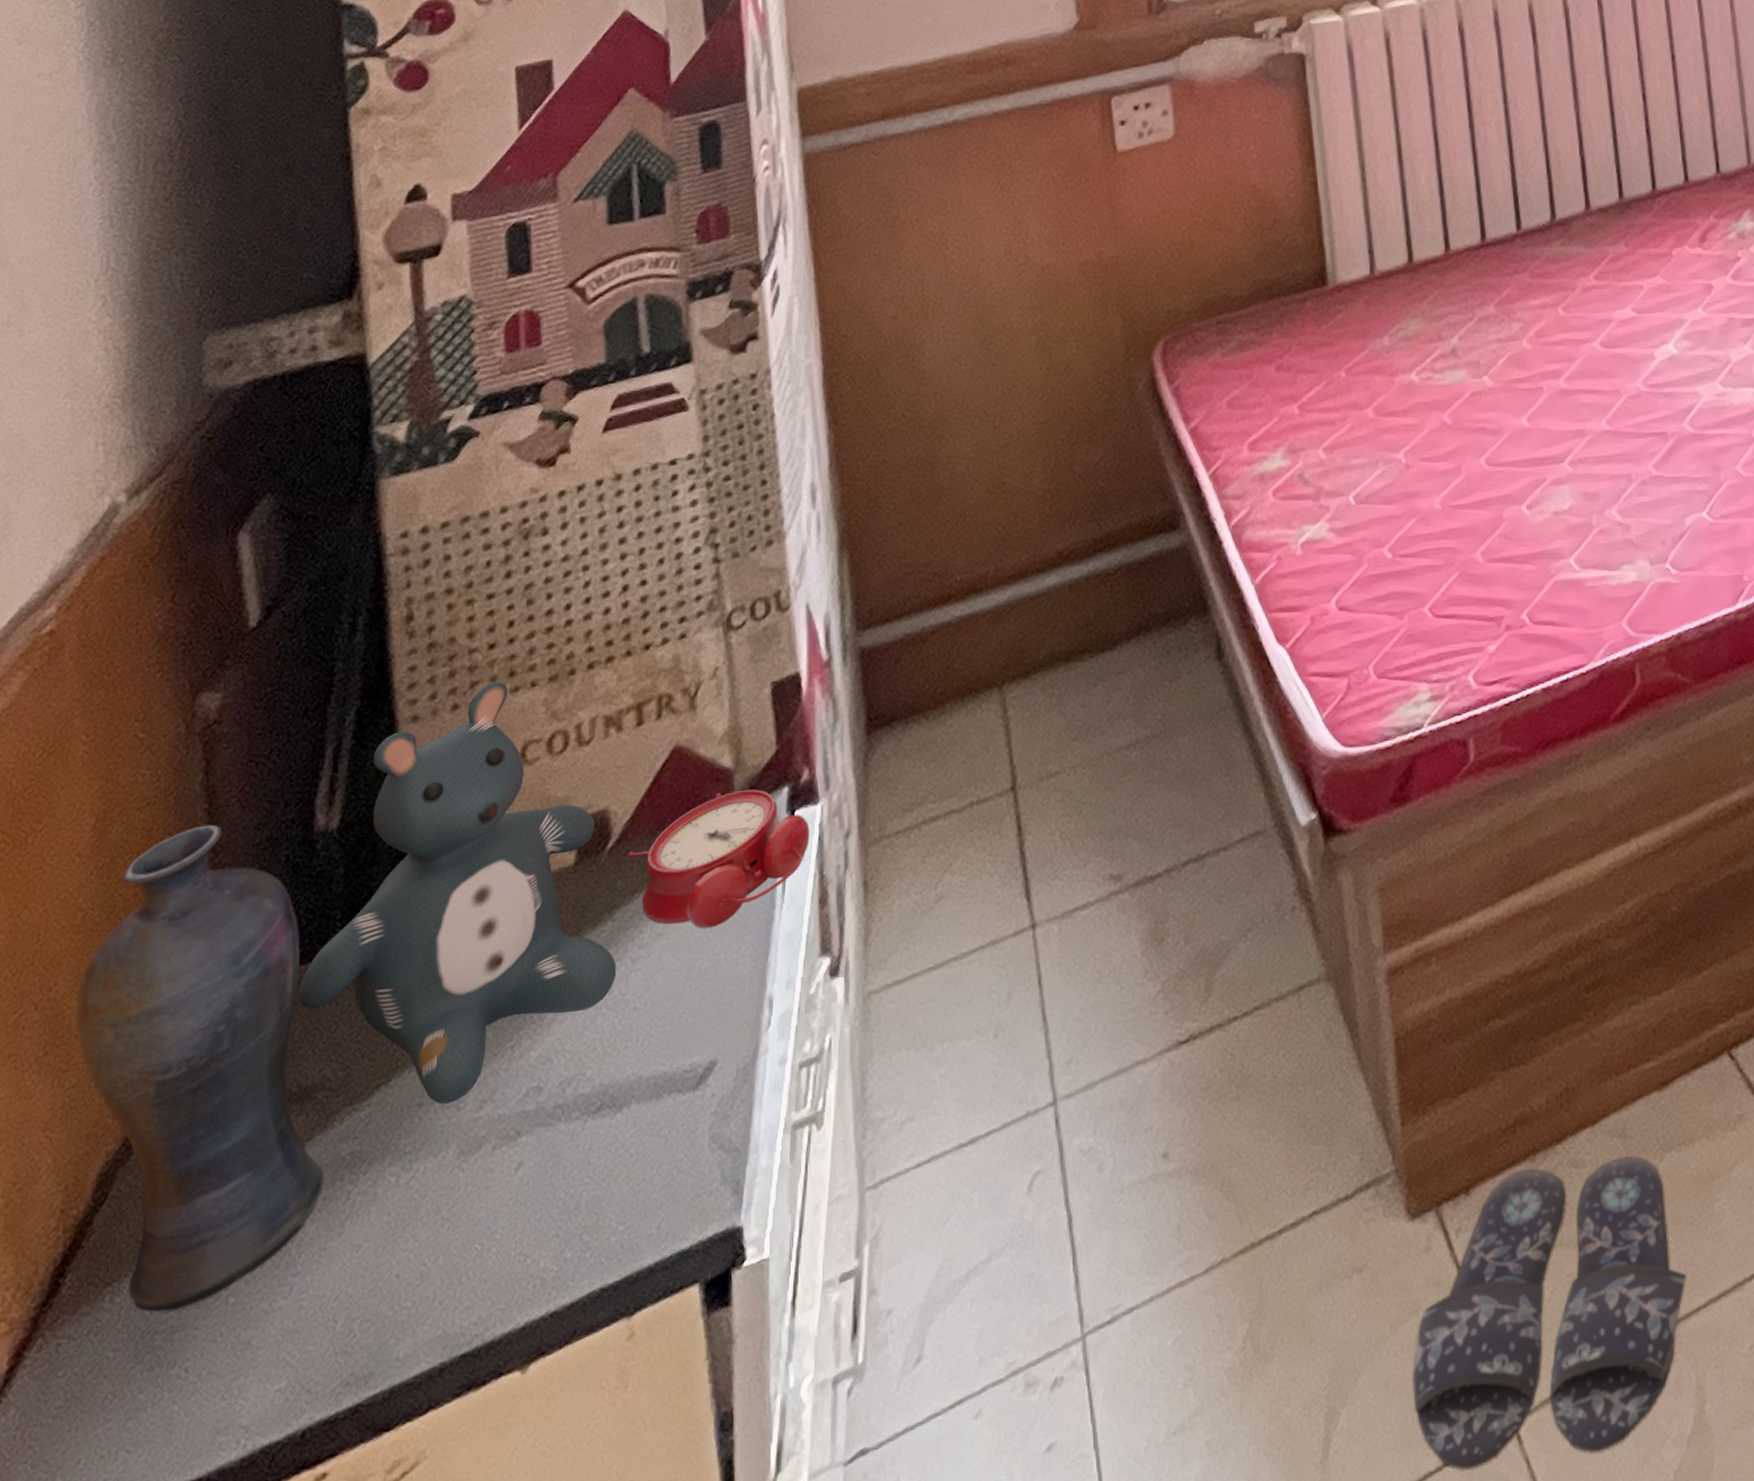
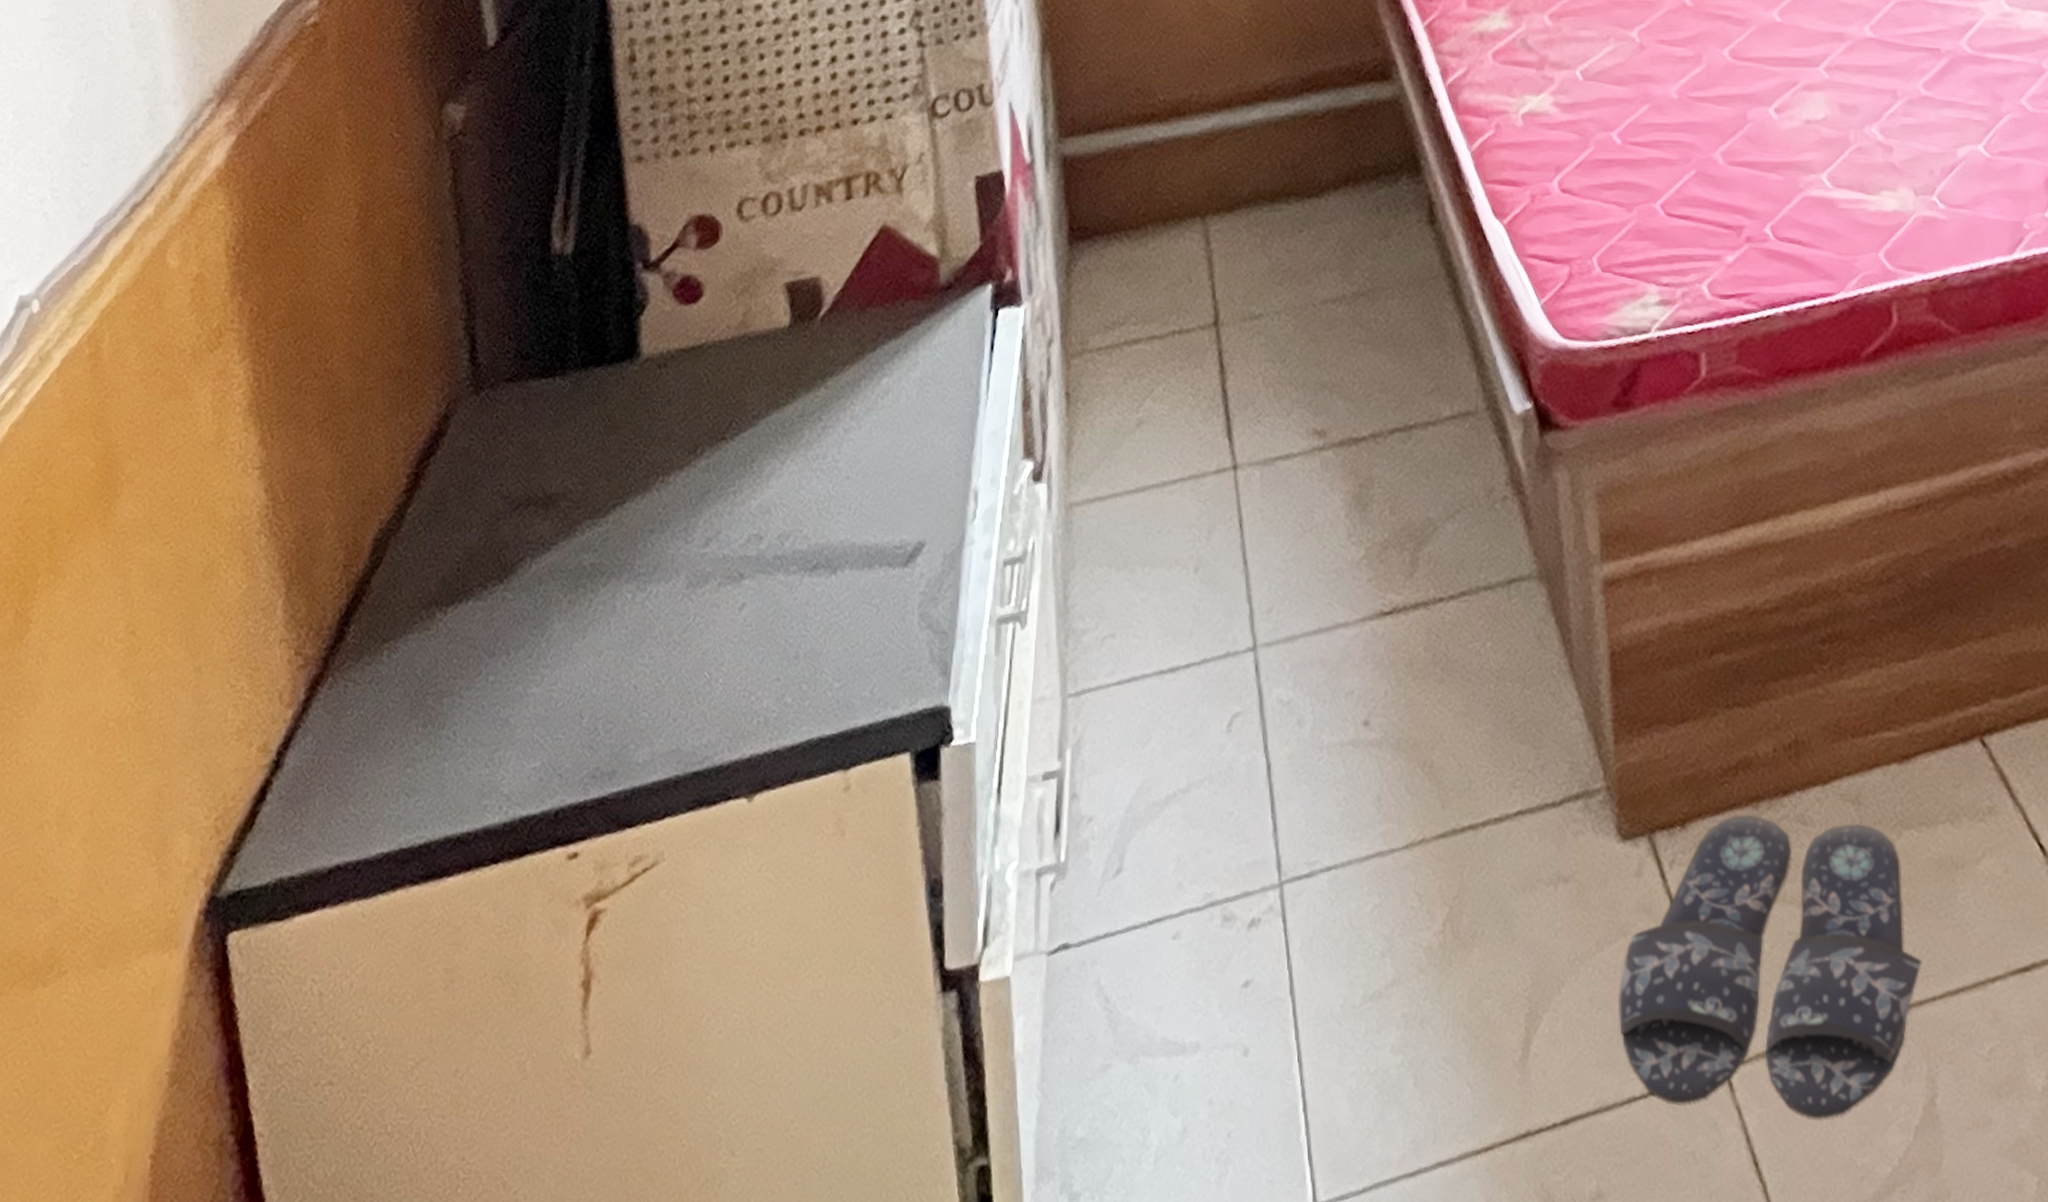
vase: present [76,824,325,1312] -> none [350,230,569,677]
stuffed animal: present [298,681,617,1104] -> none [541,134,830,535]
alarm clock: present [627,789,810,930] -> none [838,278,1013,412]

